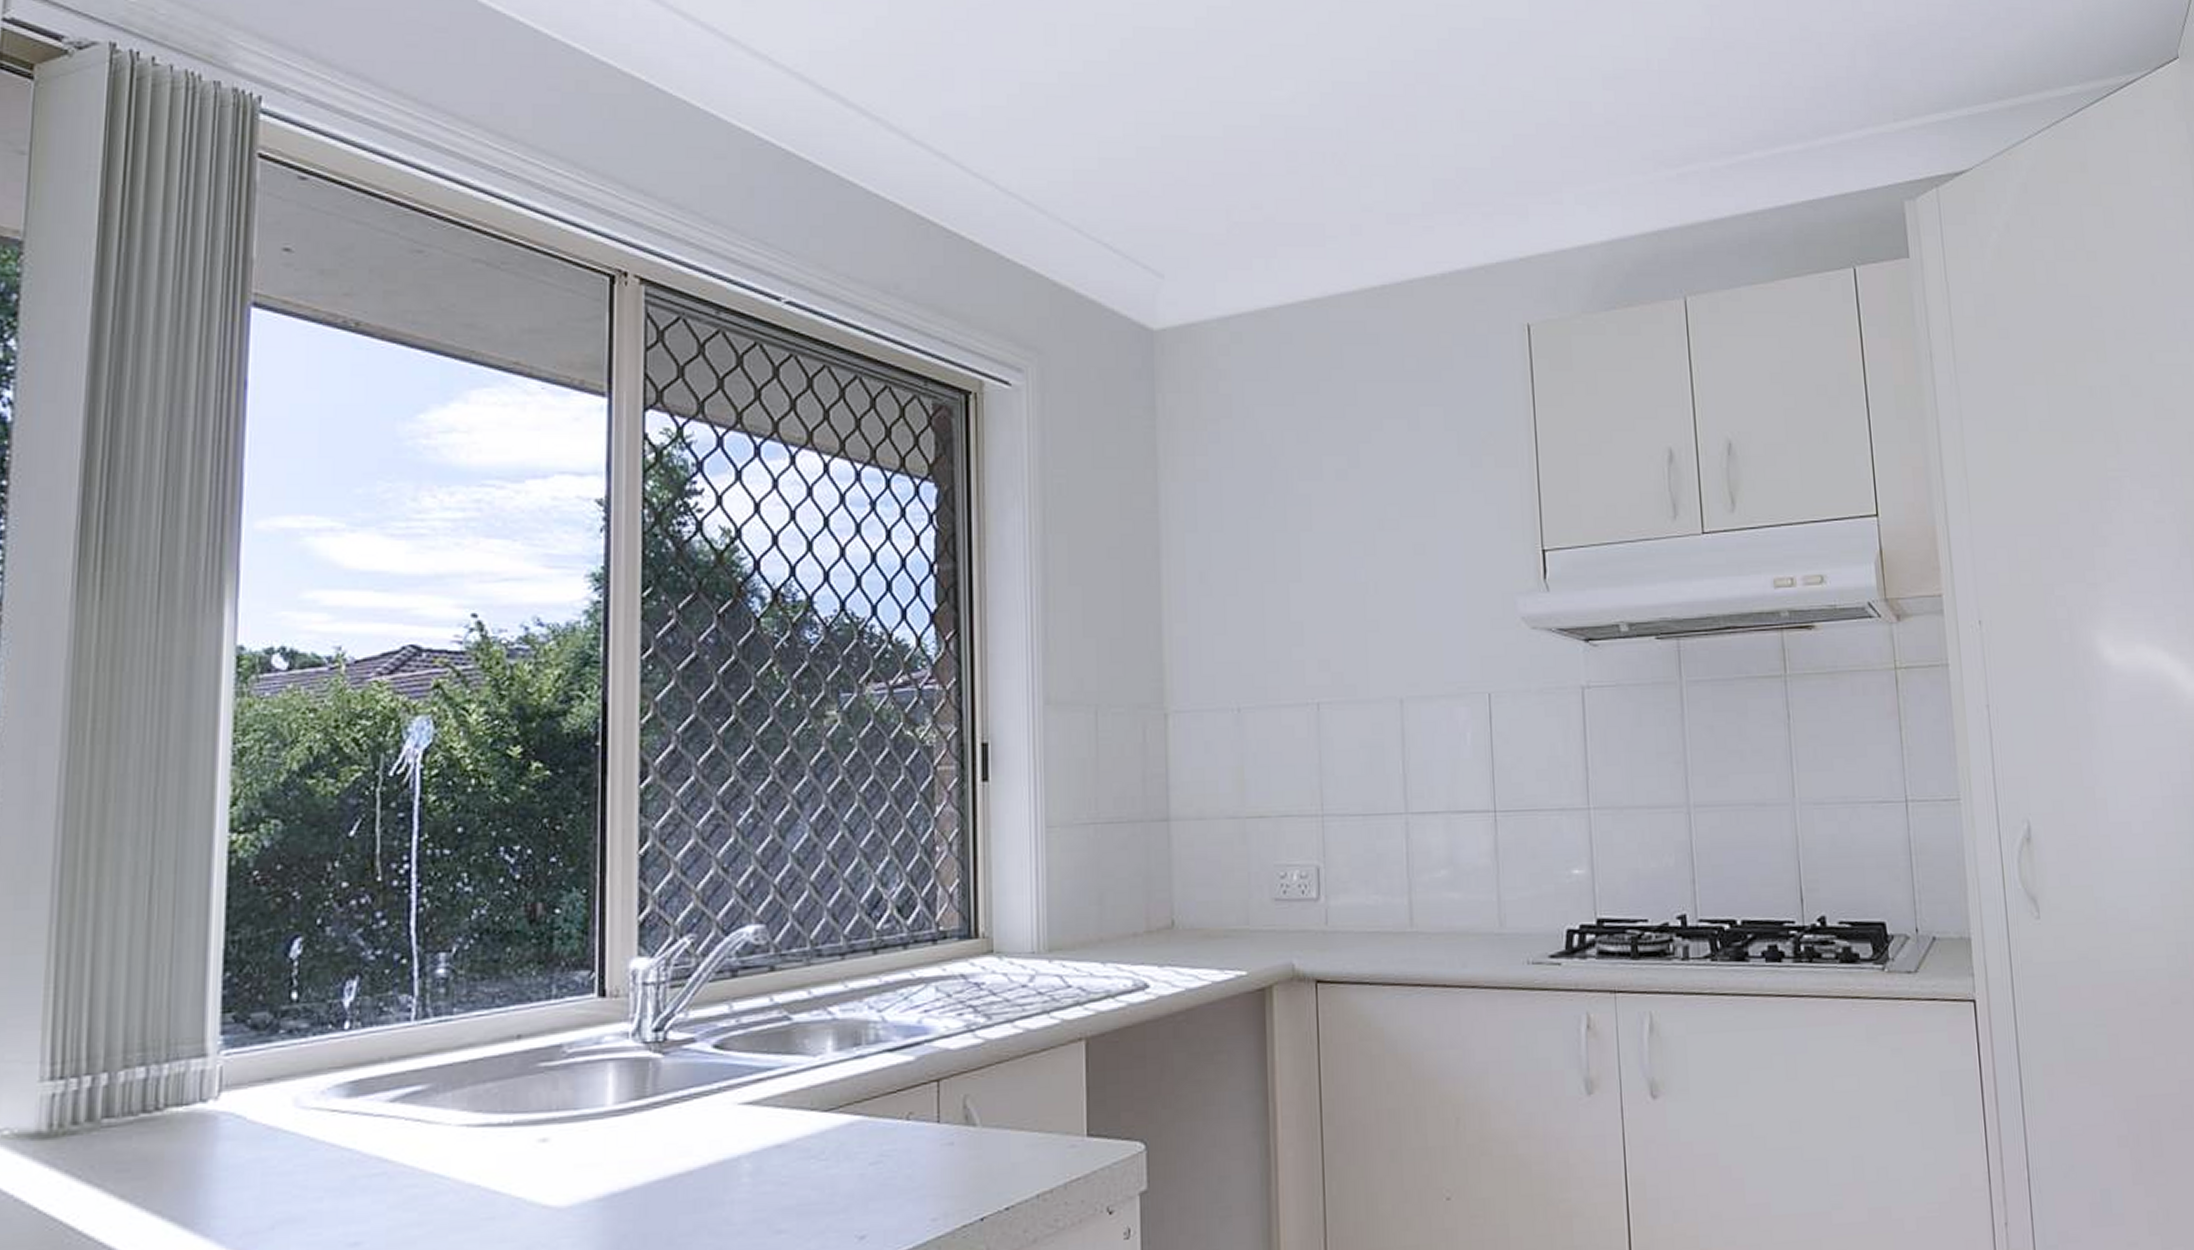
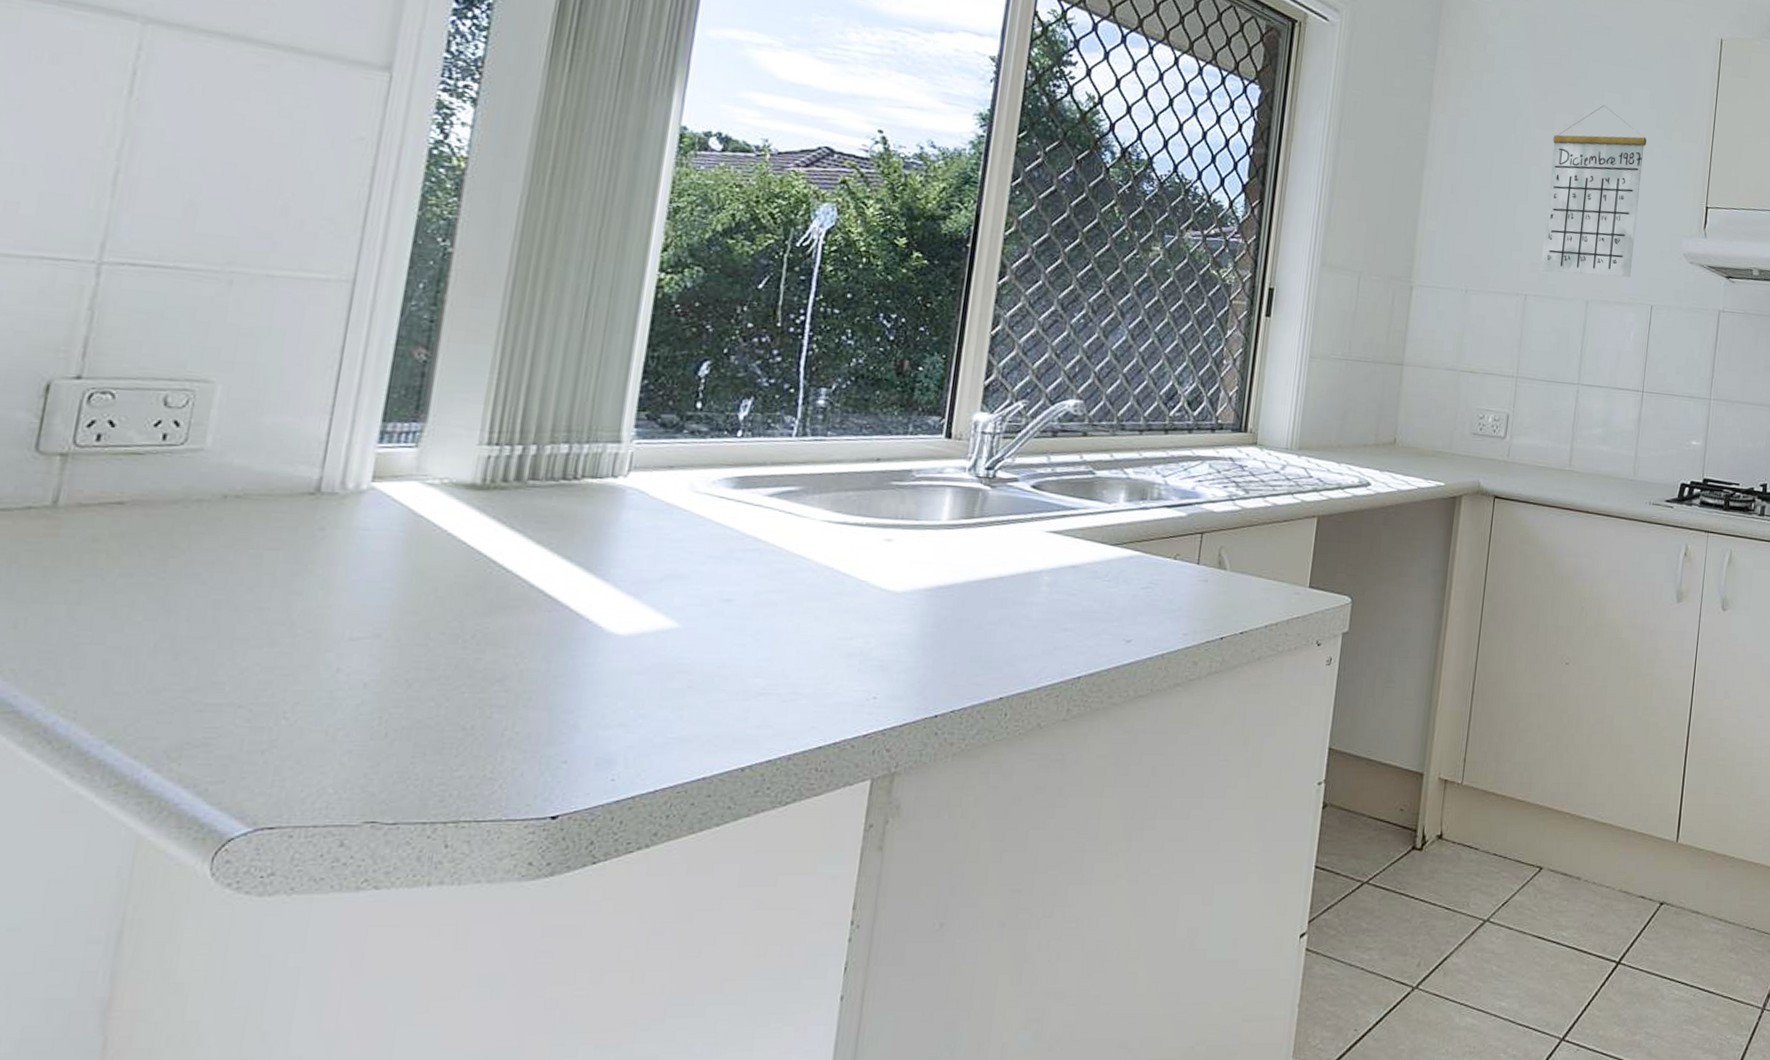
calendar: none [1323,436,1454,669] -> present [1540,105,1647,278]

